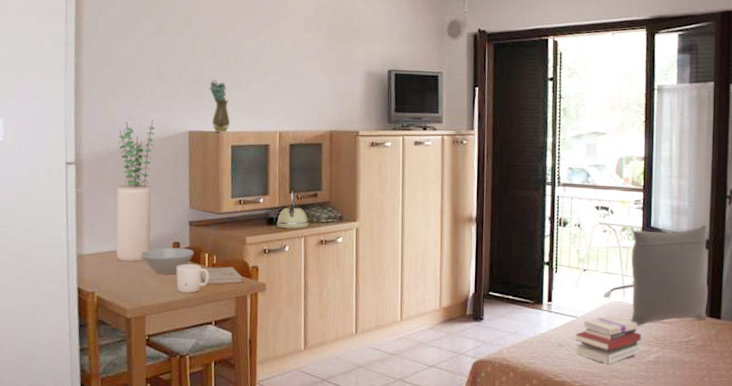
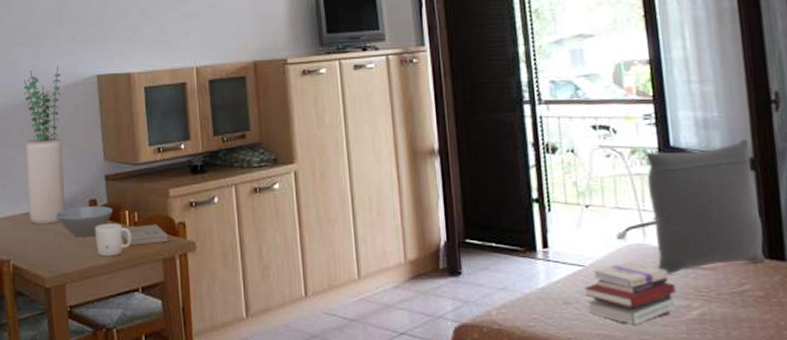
vase: present [208,80,231,133] -> none [114,16,142,74]
kettle: present [275,187,310,229] -> none [200,129,240,177]

